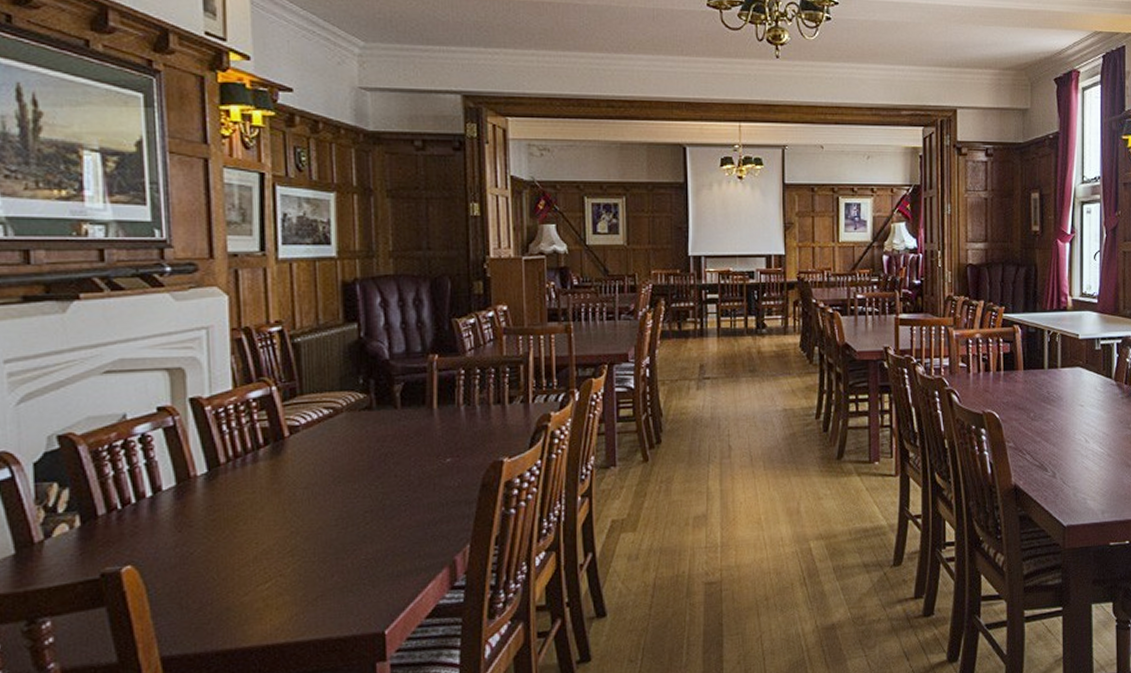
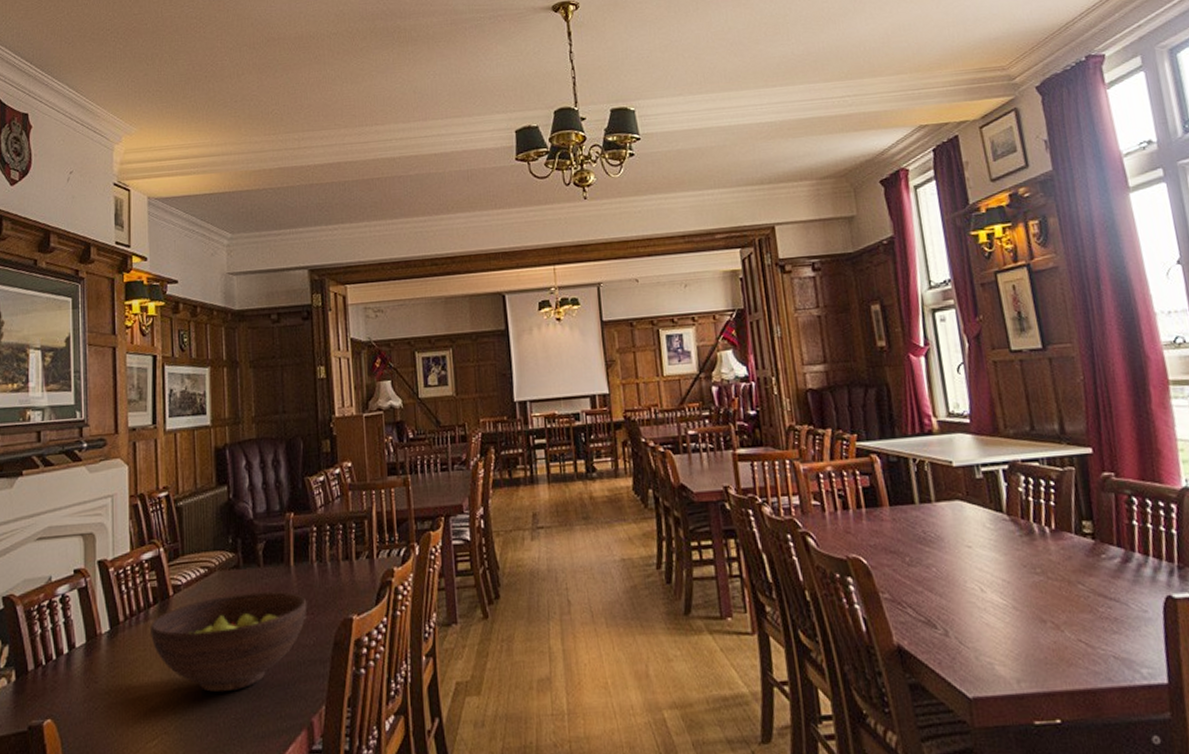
fruit bowl: none [261,433,452,534] -> present [151,591,307,693]

